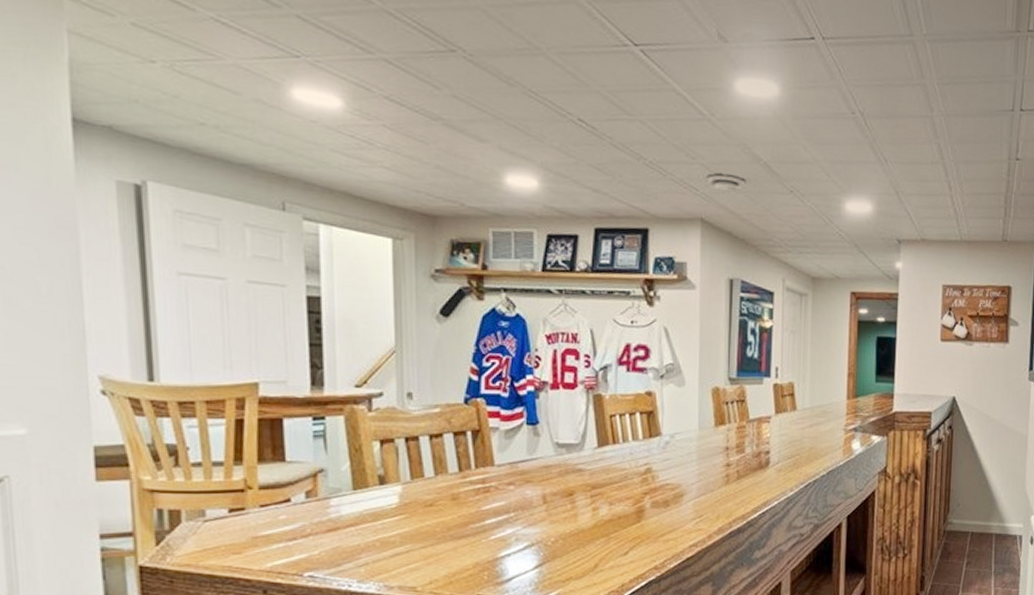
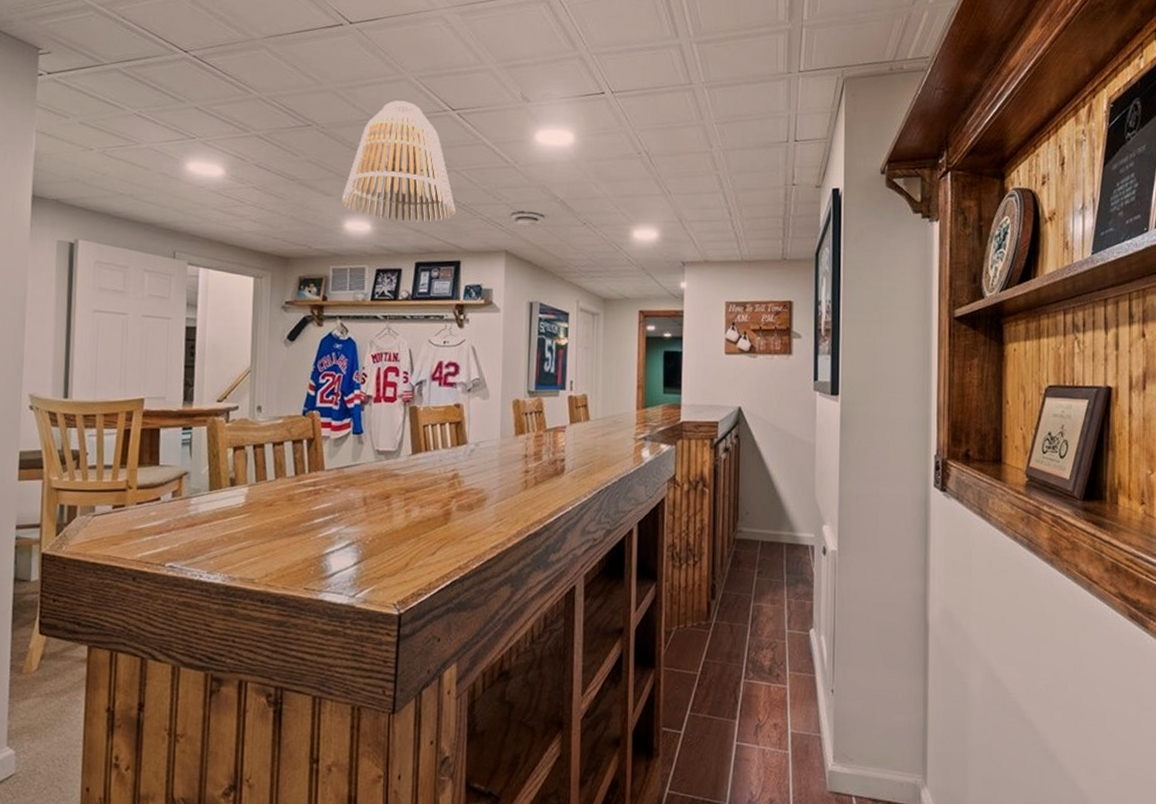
lamp shade: none [499,27,641,180] -> present [341,100,456,222]

